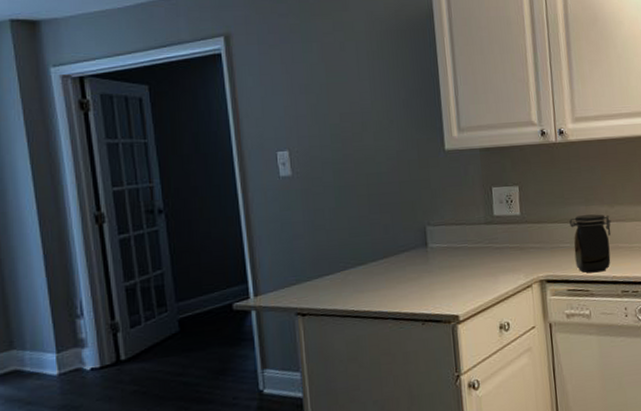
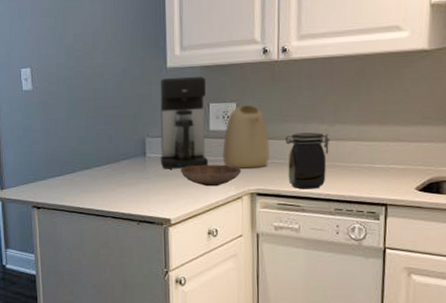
coffee maker: none [438,158,495,260] -> present [160,76,208,169]
bowl: none [465,251,530,277] -> present [180,164,242,187]
kettle: none [508,188,556,255] -> present [222,105,270,169]

